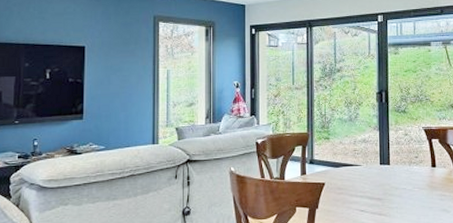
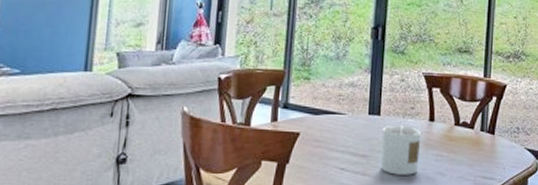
candle: none [392,169,426,214] -> present [381,122,420,175]

